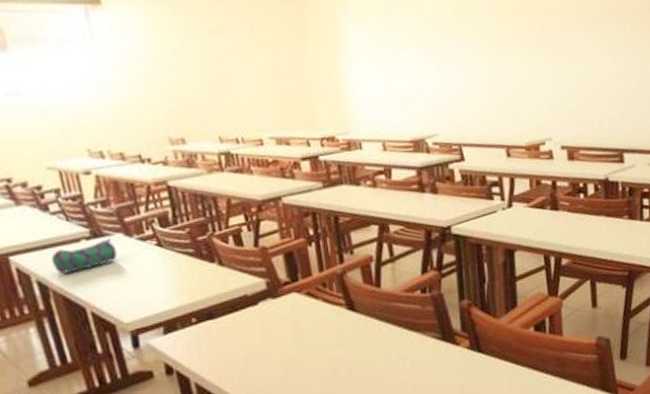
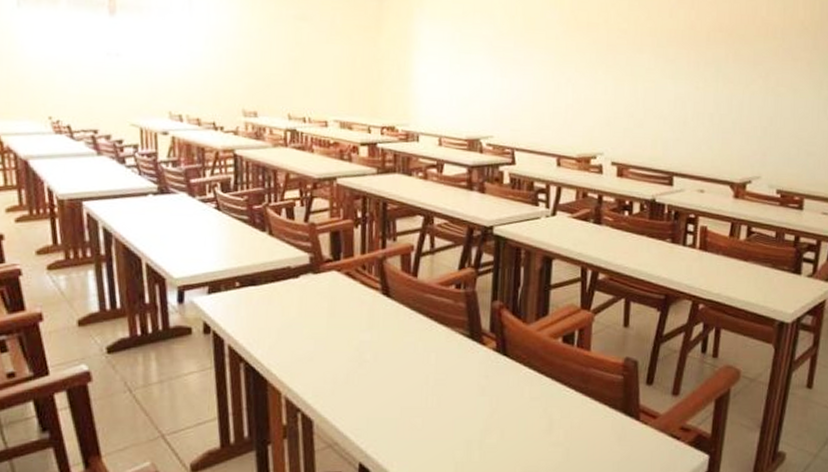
pencil case: present [51,239,118,274] -> none [119,197,179,224]

